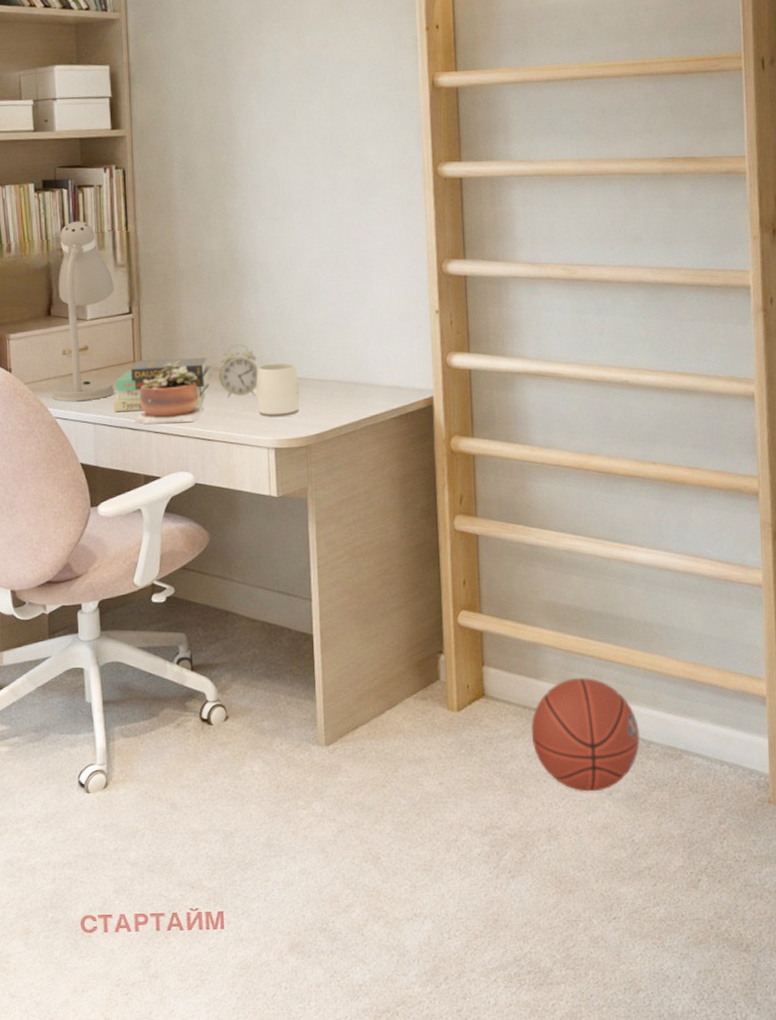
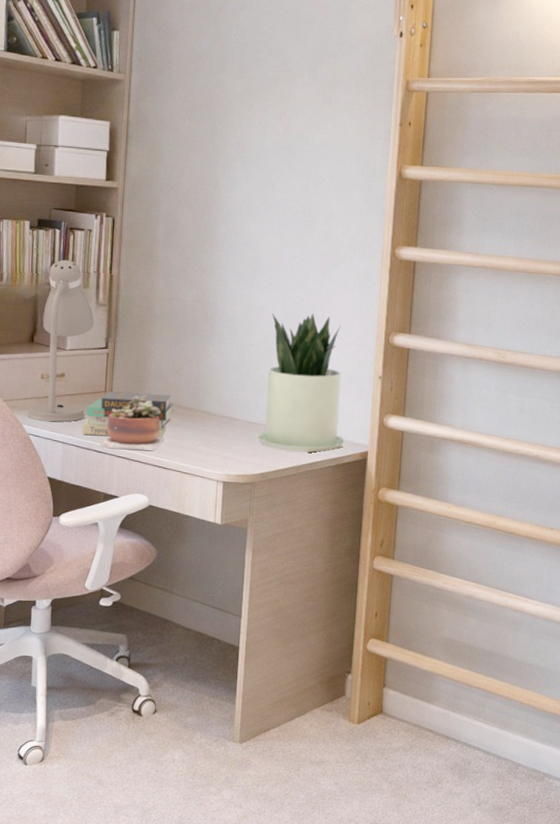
alarm clock: present [219,343,258,399] -> none [180,386,216,434]
mug: present [256,362,300,418] -> none [212,406,252,455]
planter: none [306,248,407,406] -> present [256,313,346,453]
basketball: present [531,677,641,792] -> none [418,705,511,802]

